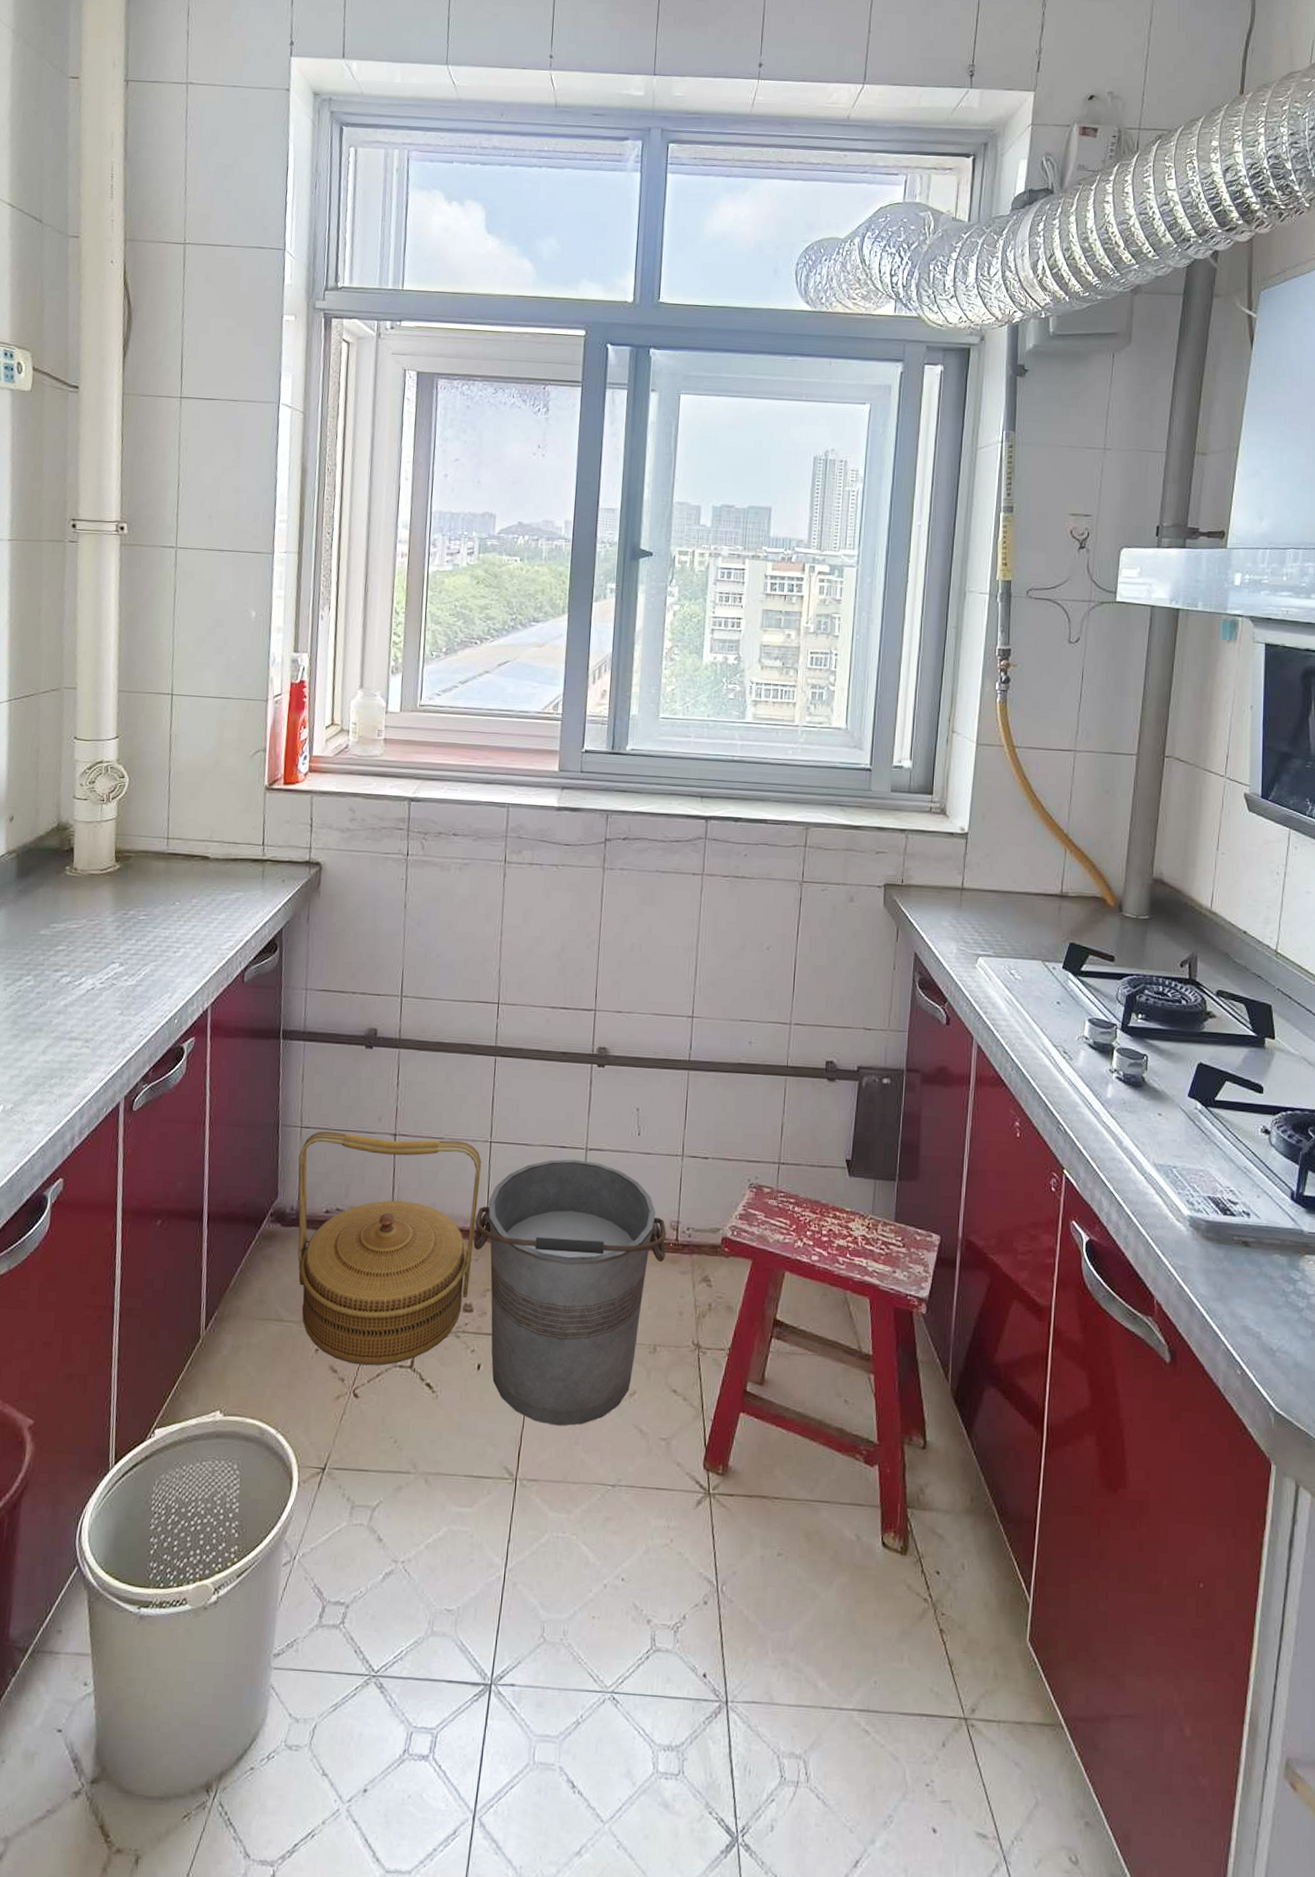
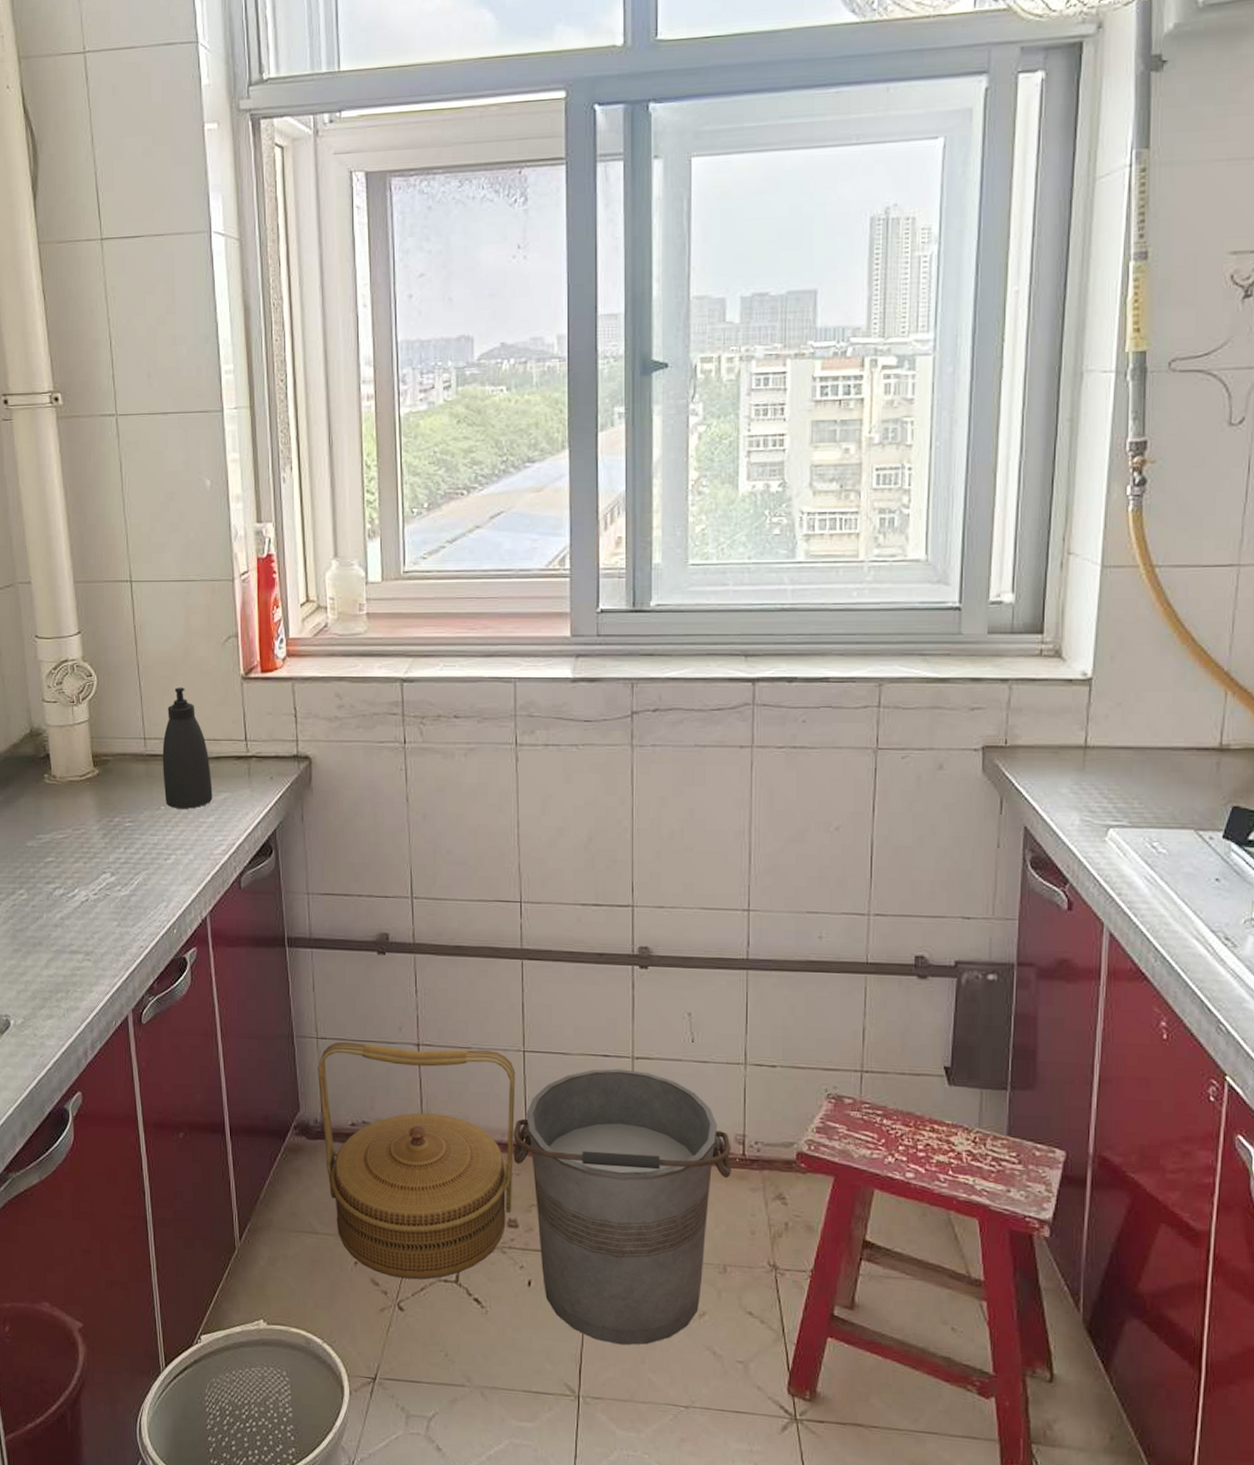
soap dispenser: none [181,793,228,906] -> present [162,687,213,809]

